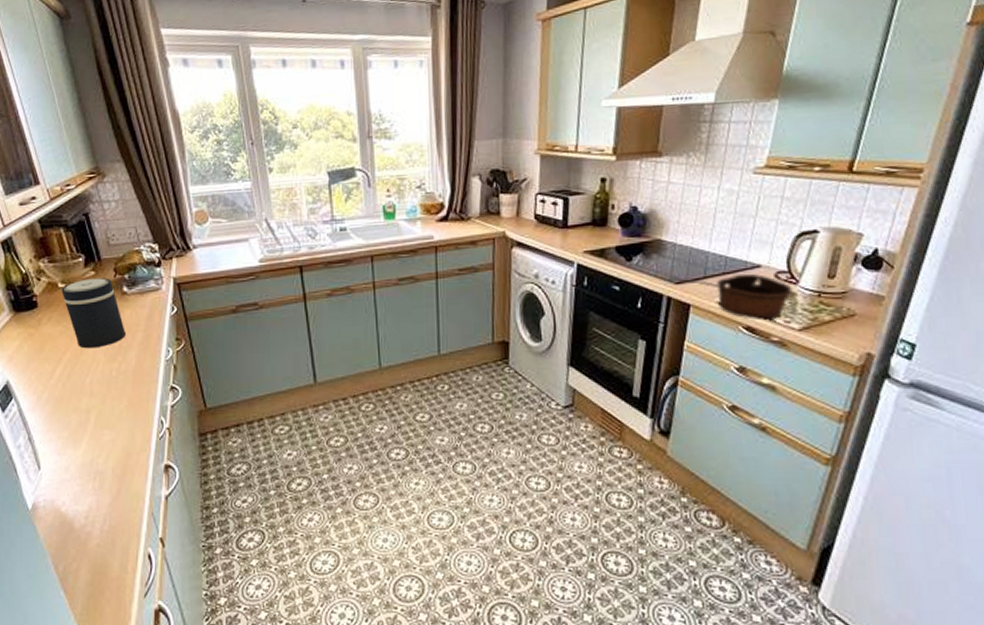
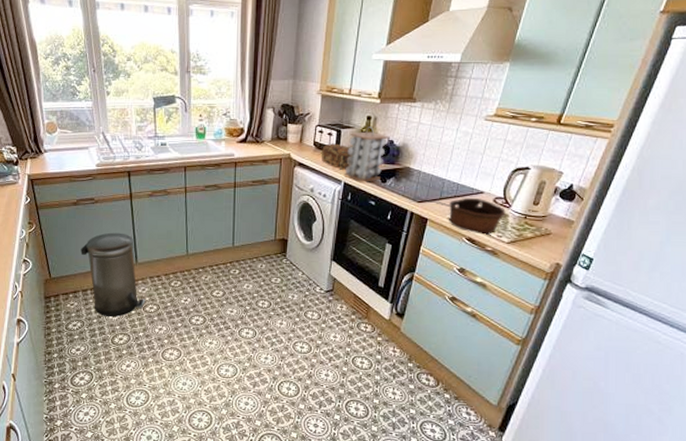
pedal bin: none [243,345,329,455] -> present [81,232,145,317]
bread loaf: none [546,215,584,248] -> present [322,143,351,170]
spice rack: none [577,191,631,262] -> present [345,127,389,182]

